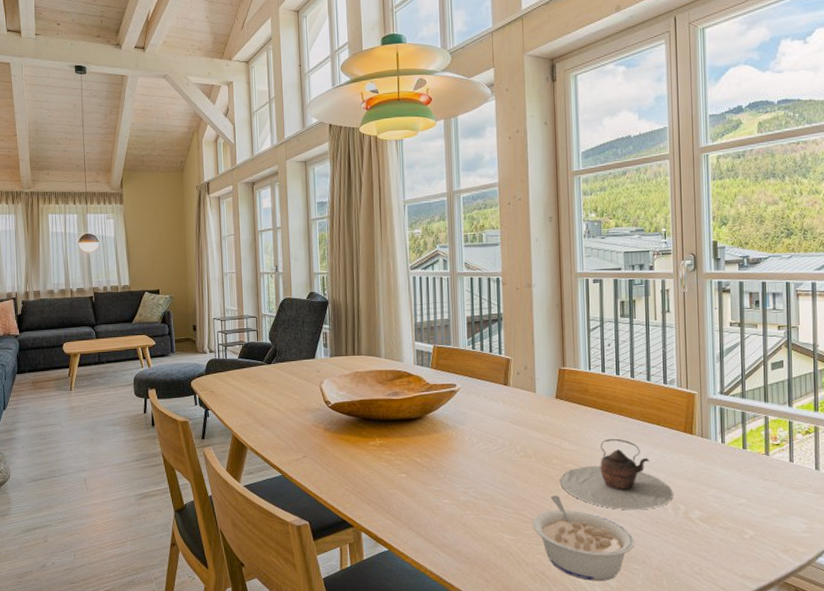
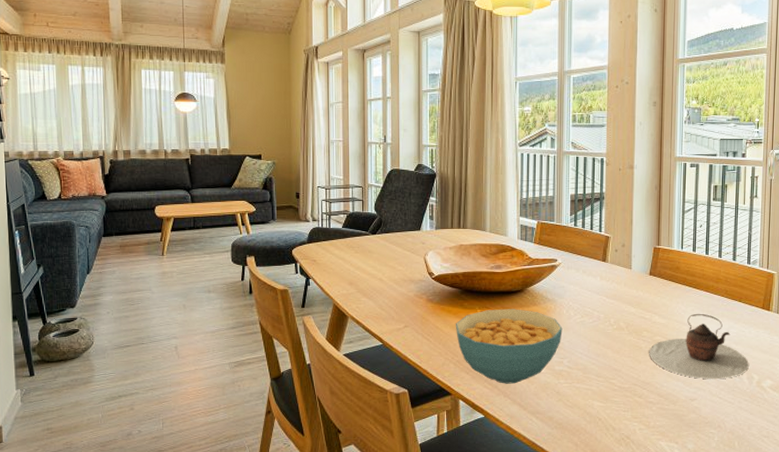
cereal bowl: none [354,437,466,516] -> present [455,309,563,384]
legume: present [532,495,635,581] -> none [621,366,712,444]

